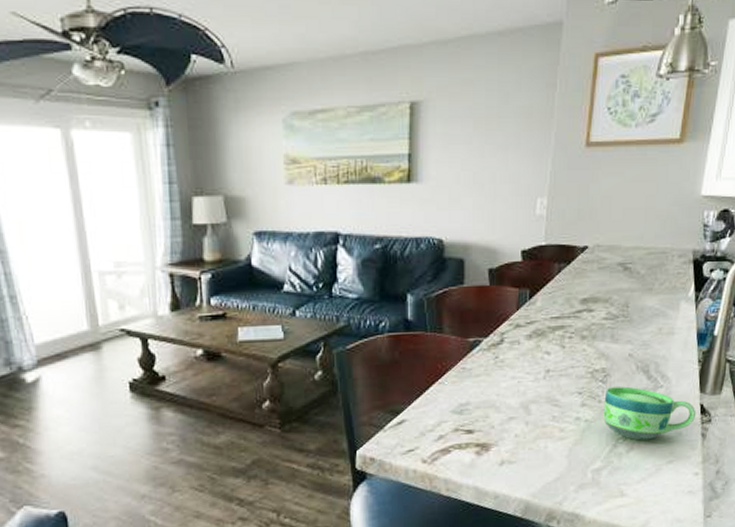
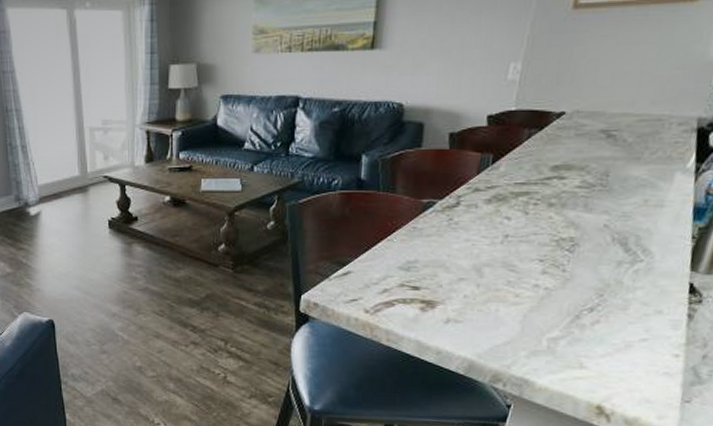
cup: present [603,386,697,441] -> none [566,257,684,315]

